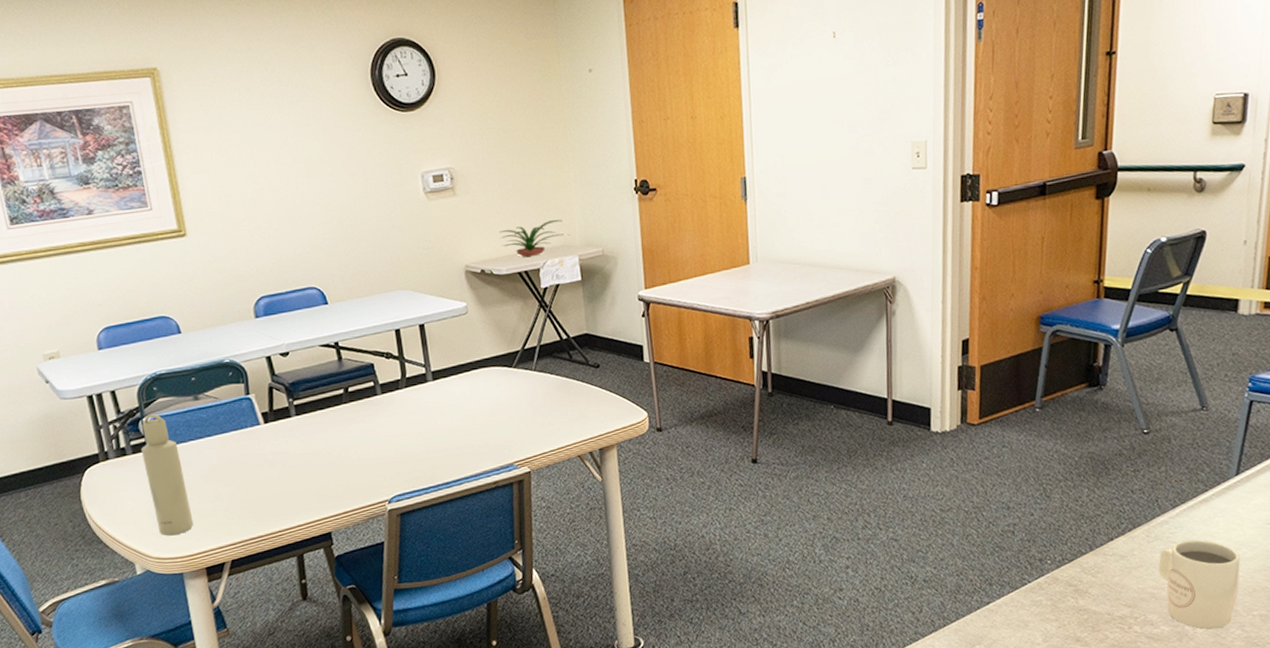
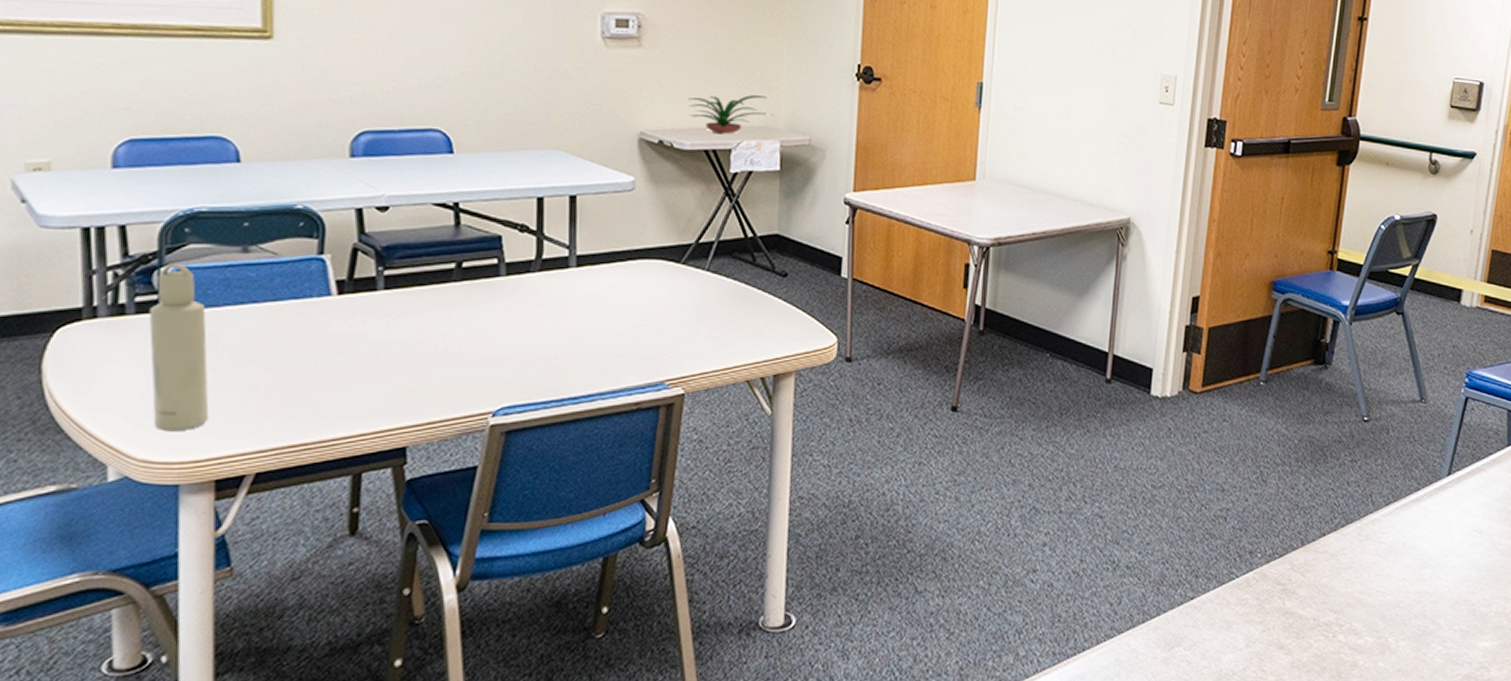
mug: present [1159,539,1240,629] -> none [1367,542,1446,643]

